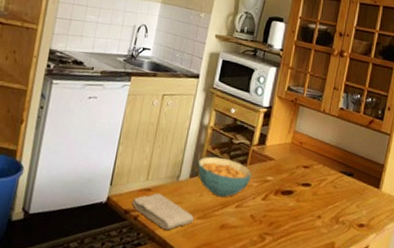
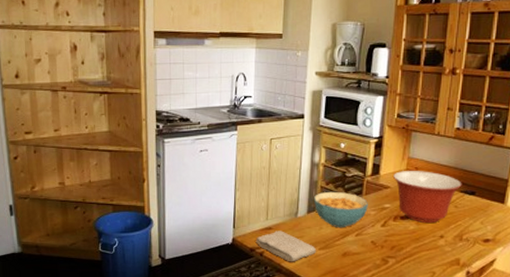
mixing bowl: none [278,144,342,201] -> present [394,171,462,222]

